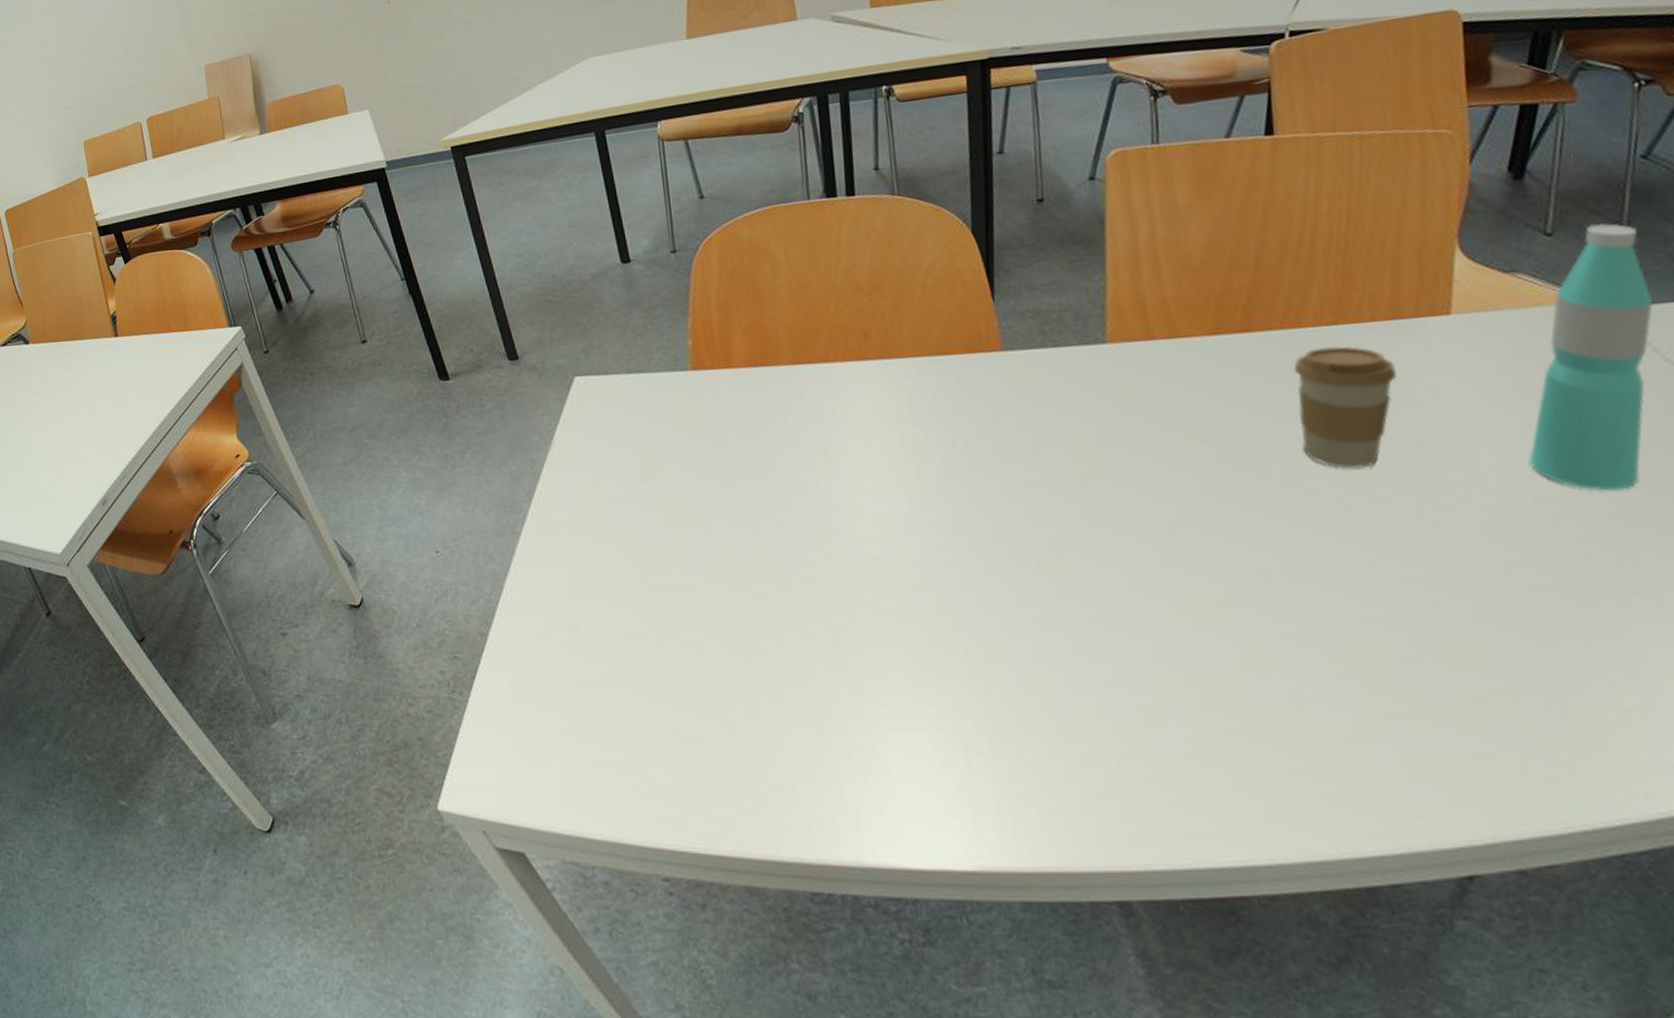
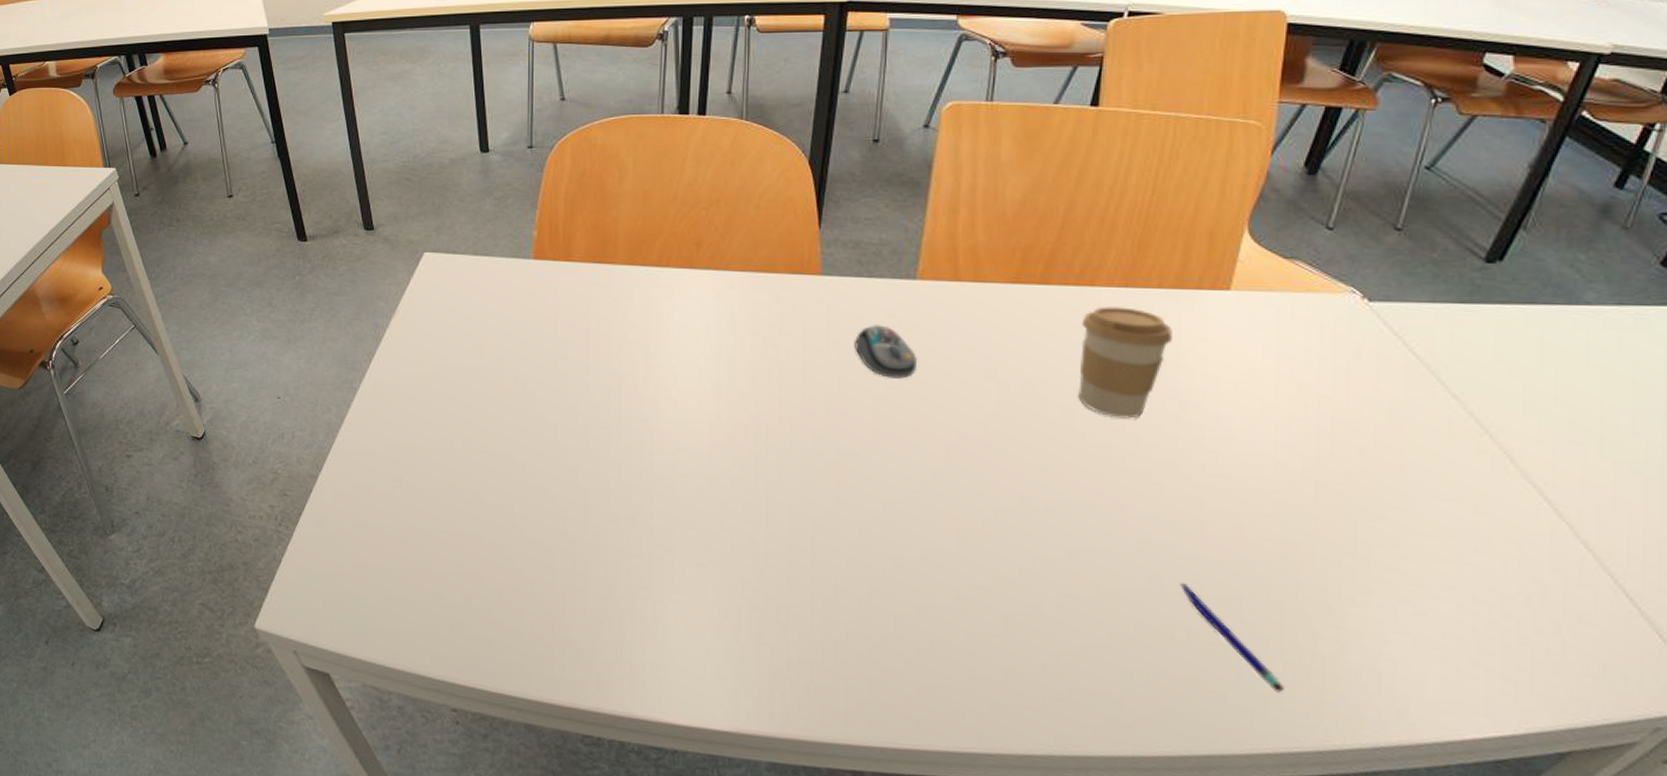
computer mouse: none [1049,397,1121,454] -> present [855,325,917,379]
pen: none [1452,646,1591,759] -> present [1180,583,1284,693]
water bottle: present [1529,223,1653,491] -> none [1276,225,1411,465]

